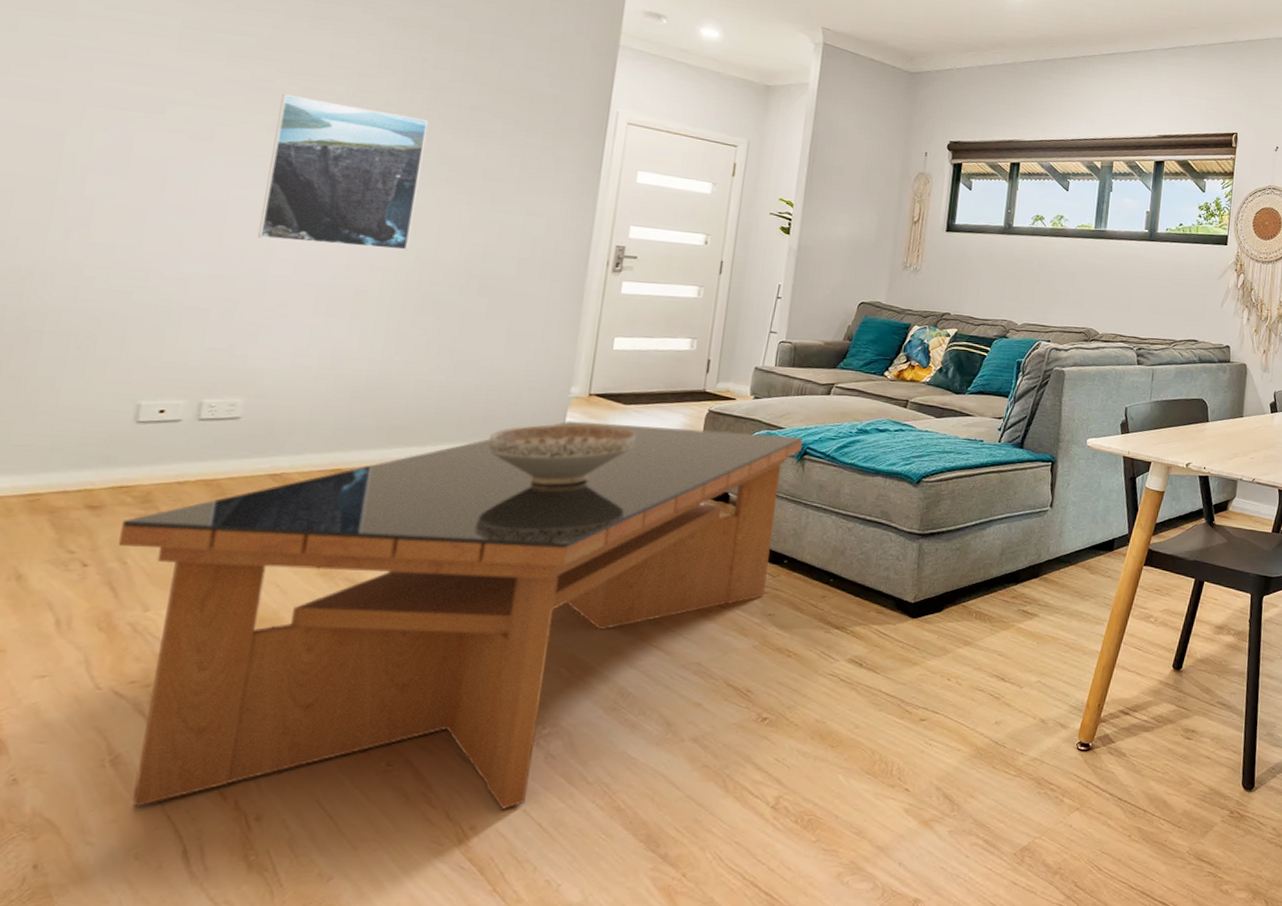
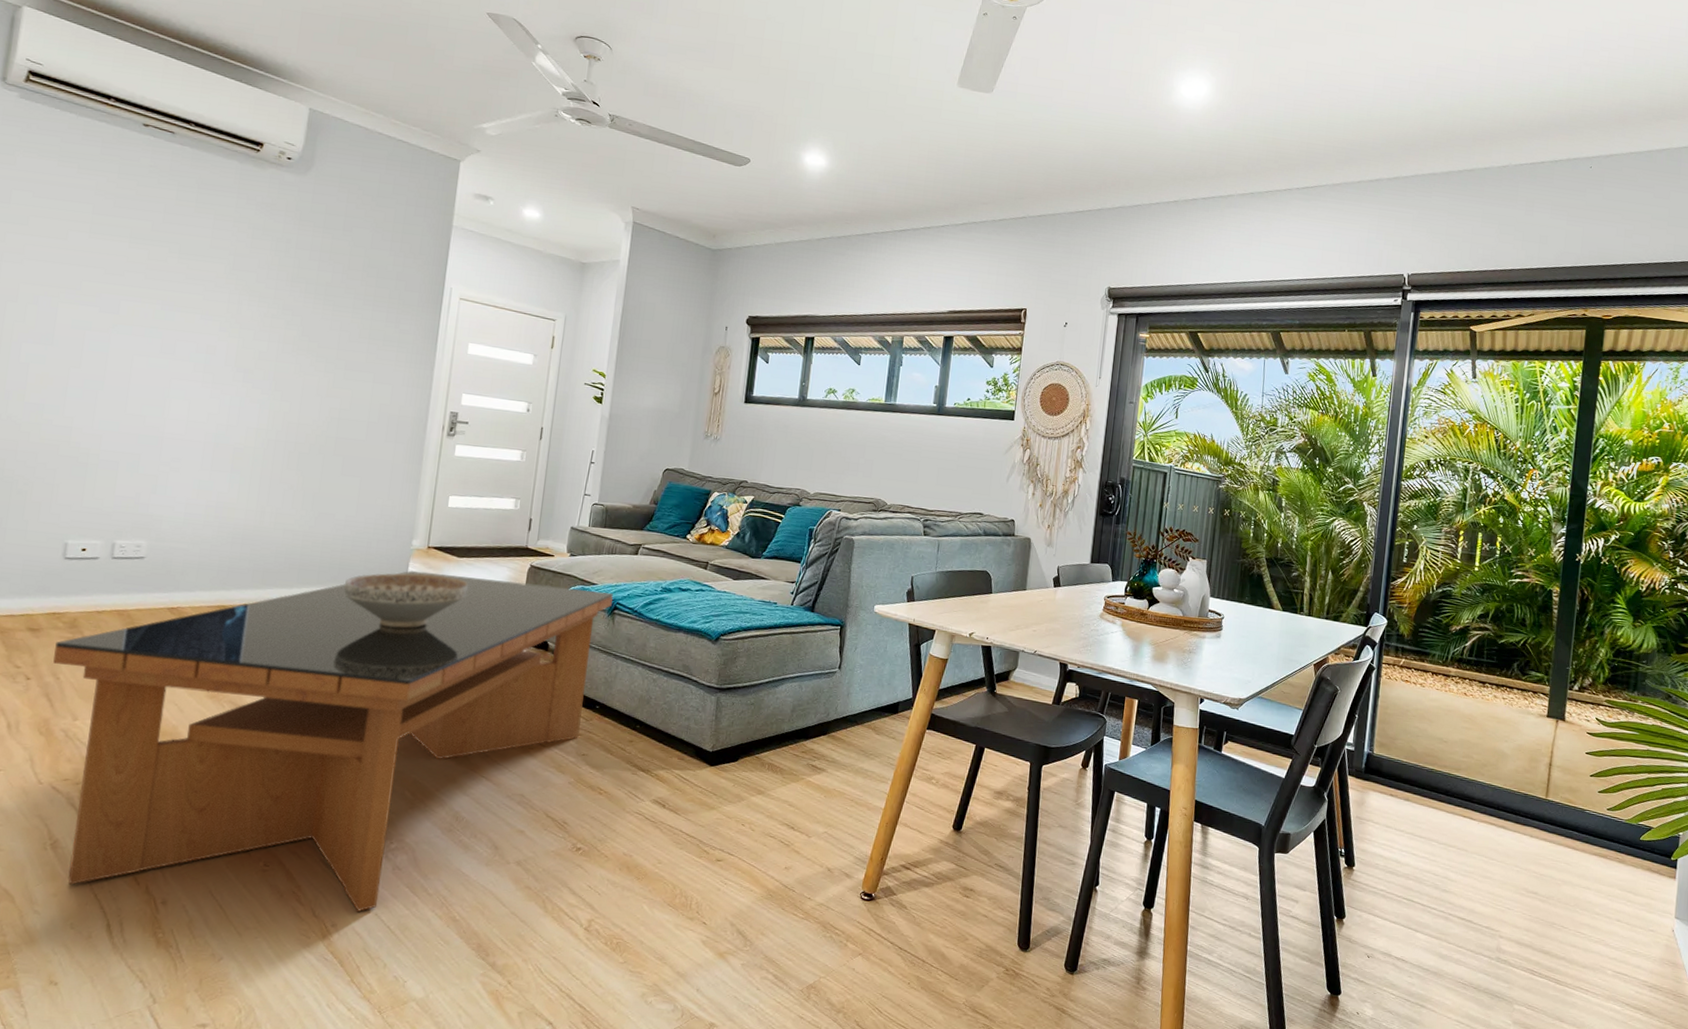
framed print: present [257,94,428,250] -> none [155,272,291,413]

